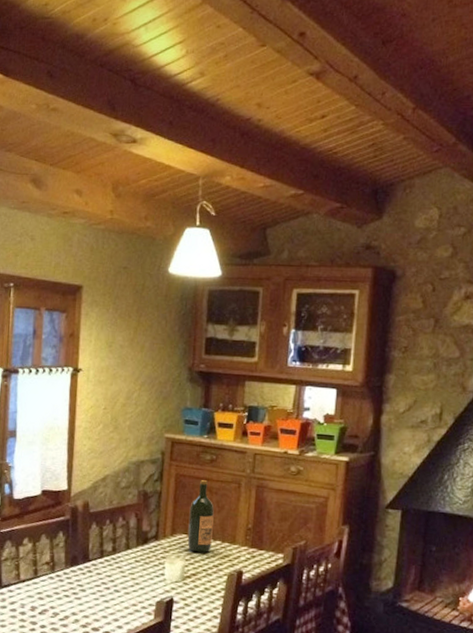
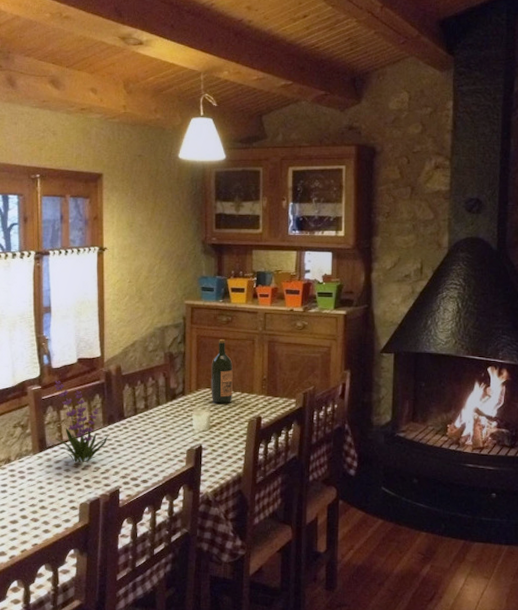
plant: none [11,513,70,607] -> present [54,381,108,463]

